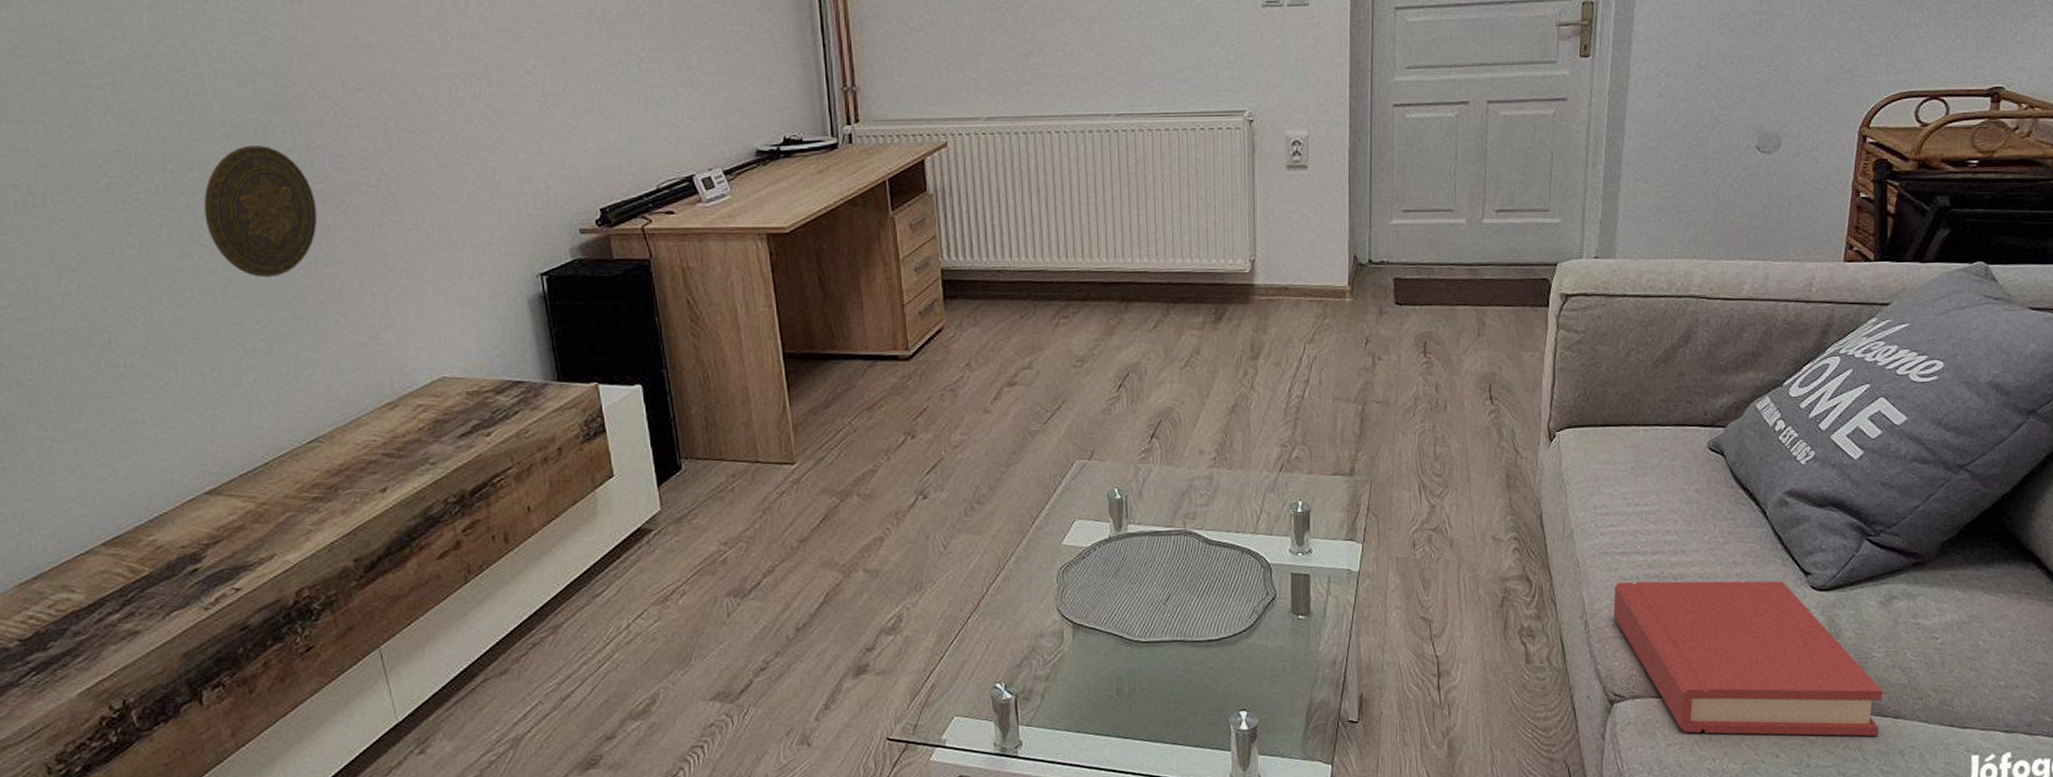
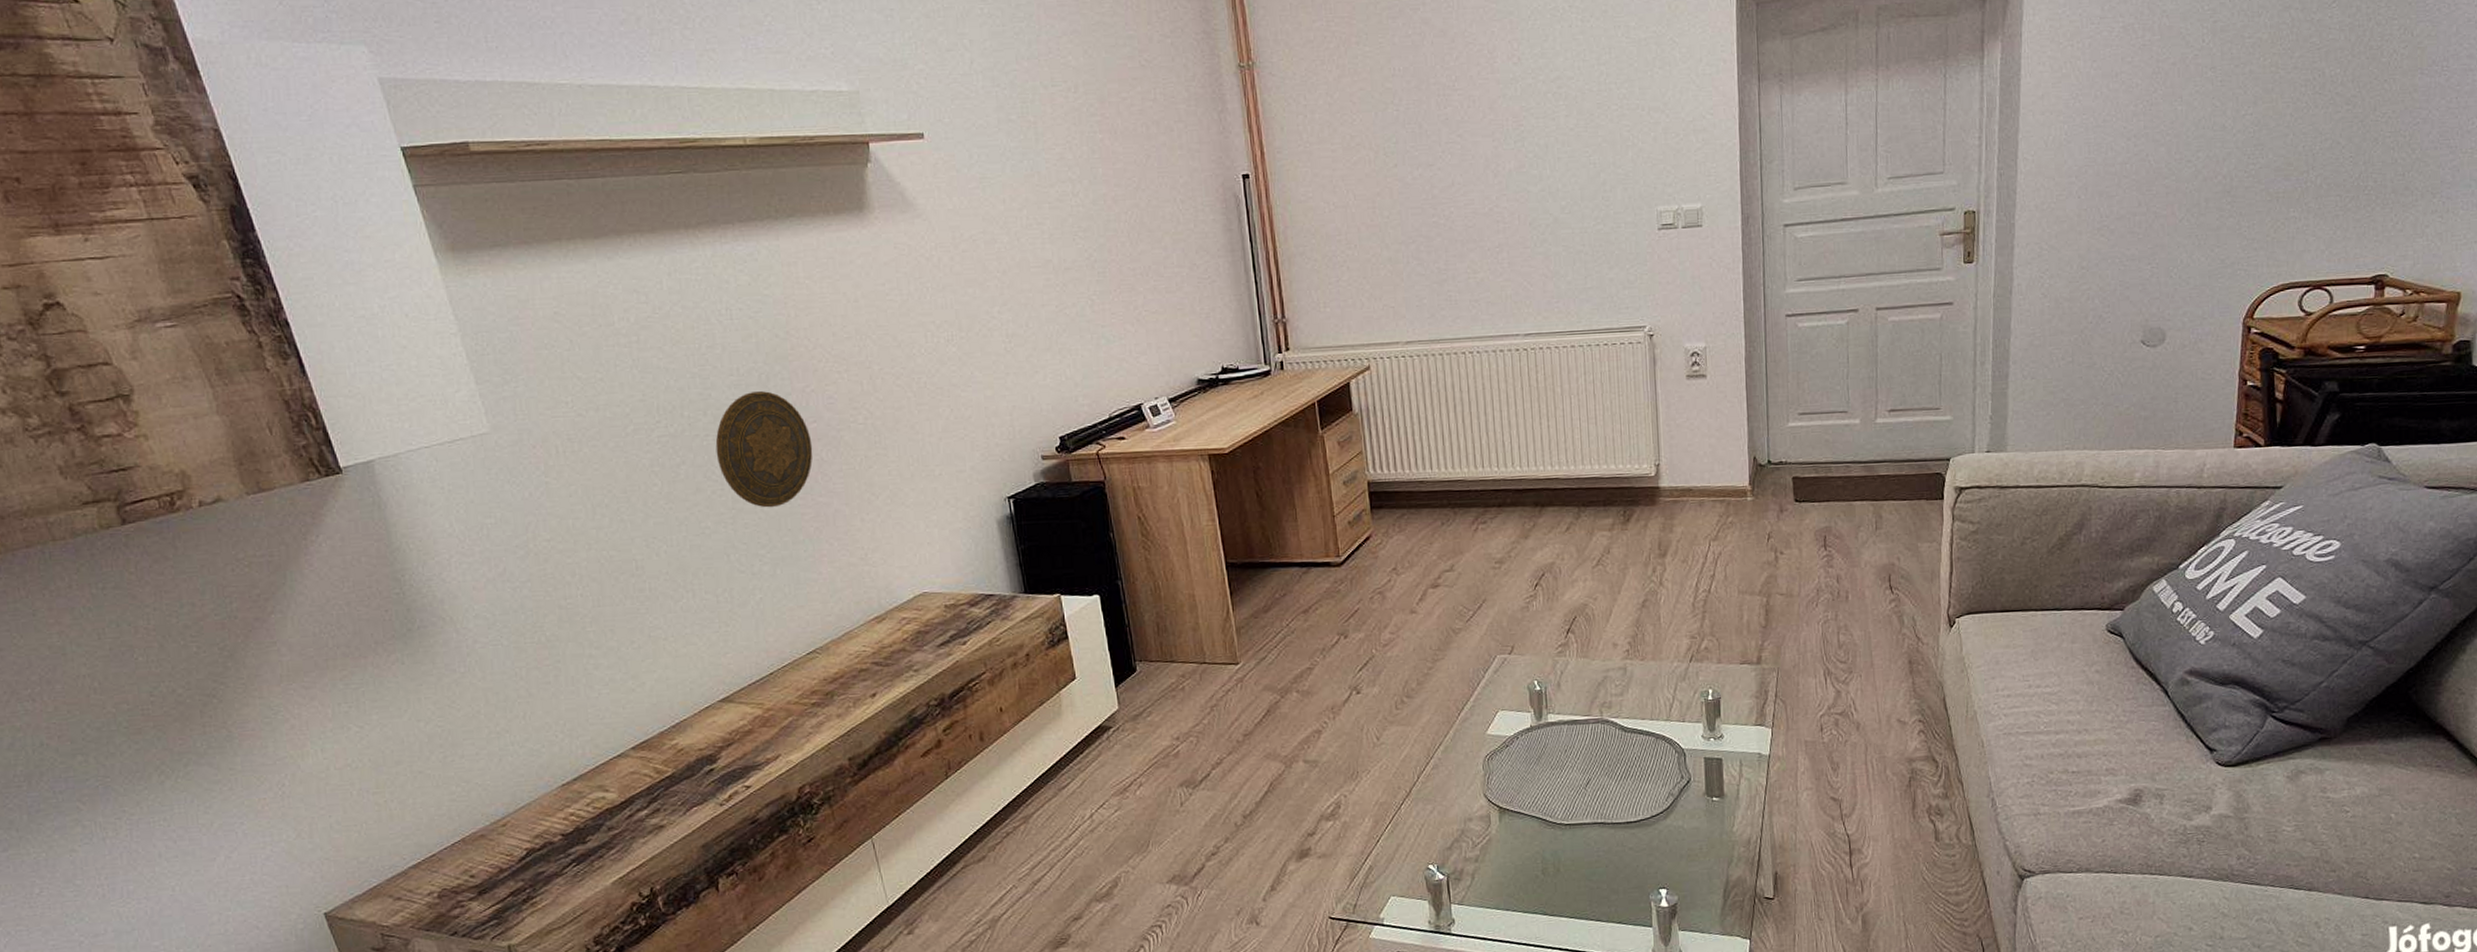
hardback book: present [1614,581,1883,737] -> none [2019,757,2295,909]

